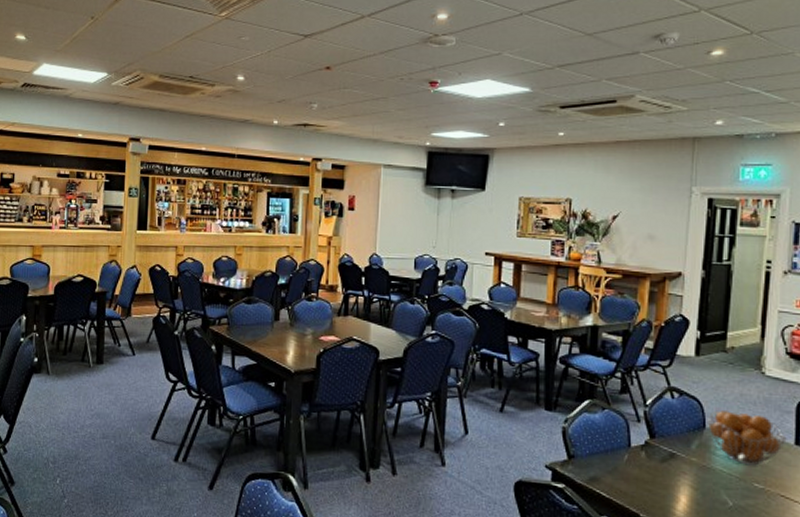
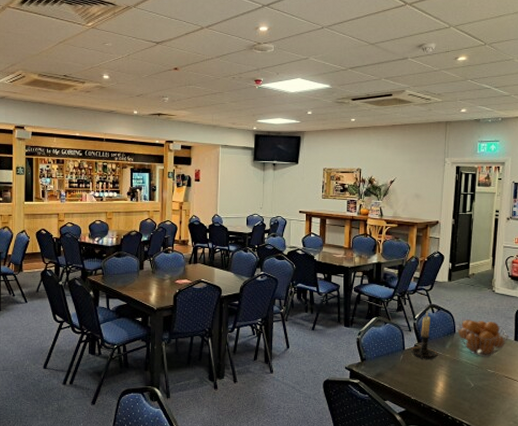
candle holder: none [638,395,679,463] -> present [410,311,438,359]

